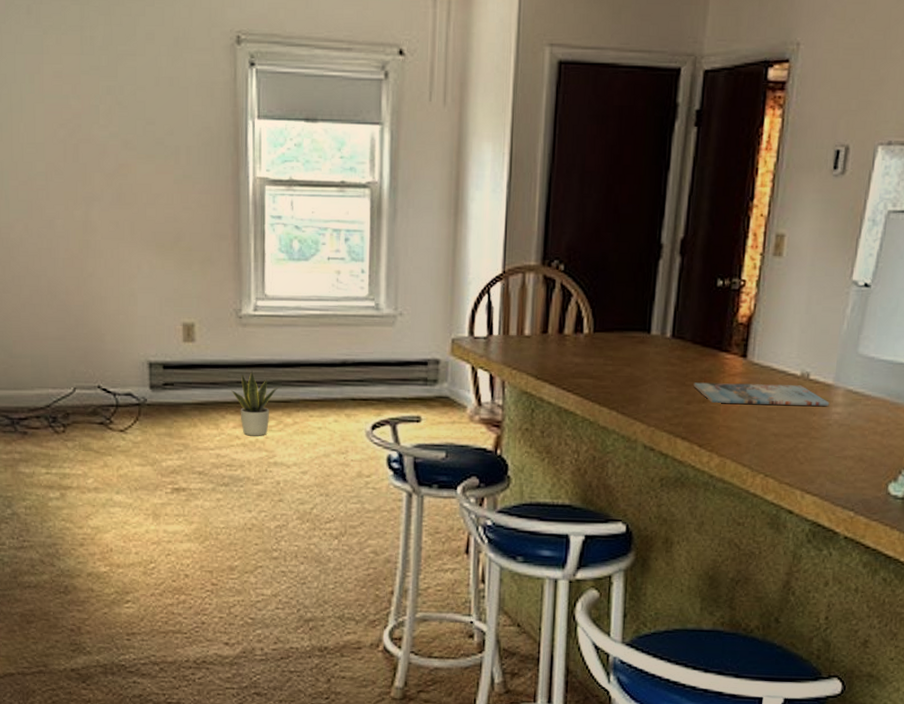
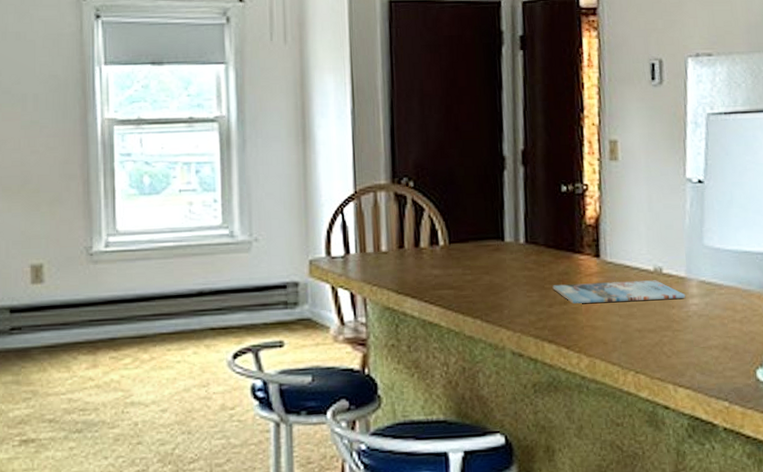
potted plant: present [231,370,280,436] -> none [83,307,134,376]

